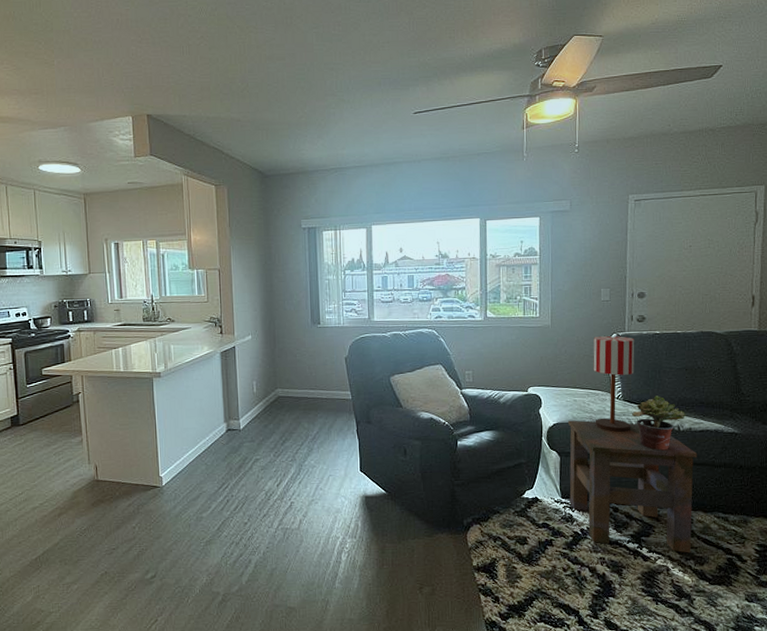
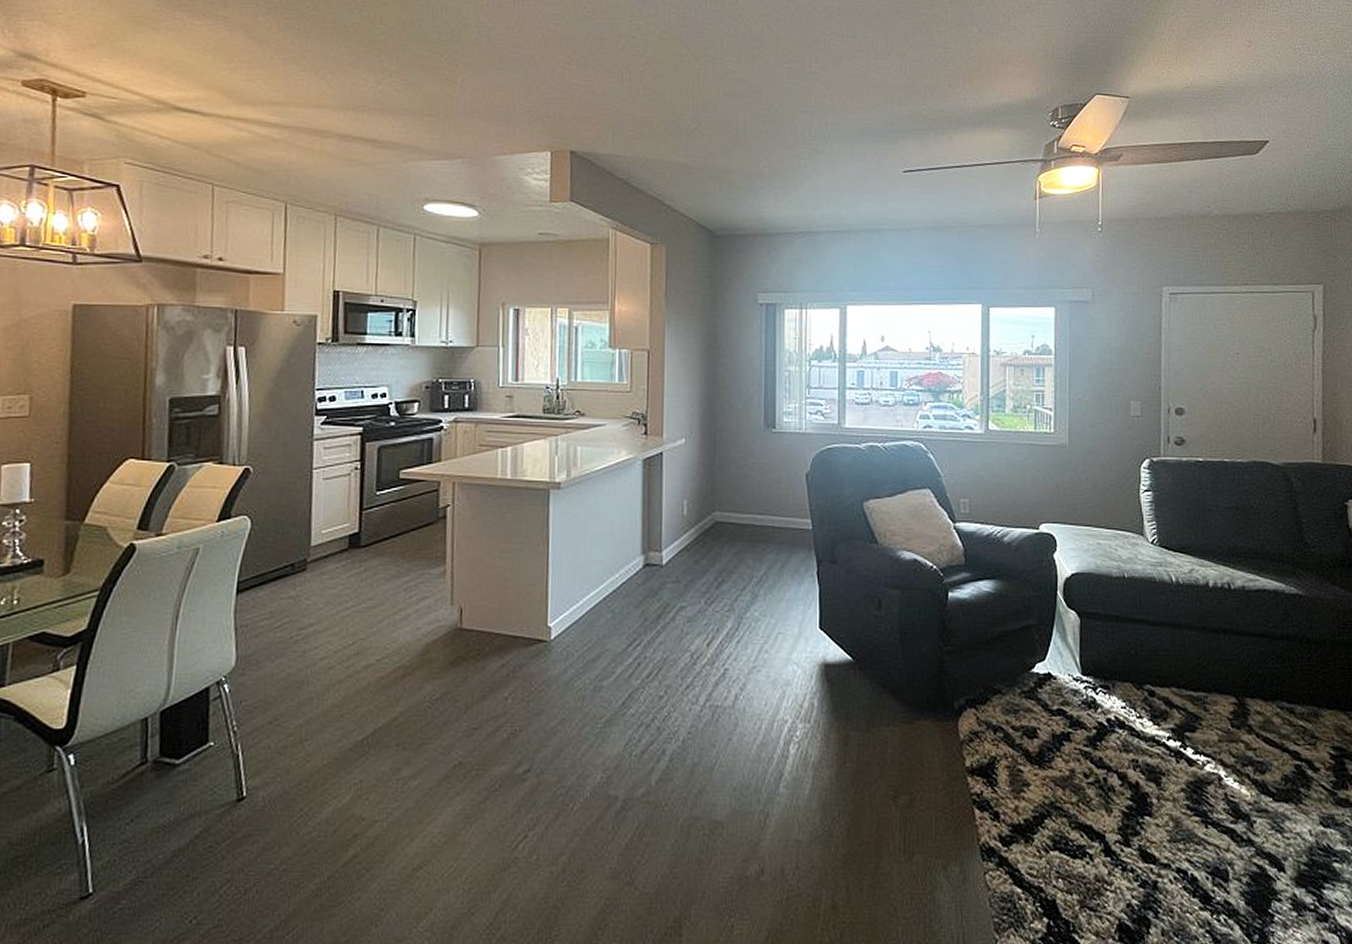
side table: present [567,420,698,553] -> none [1089,570,1254,757]
table lamp: present [593,336,635,433] -> none [1121,462,1173,589]
potted plant: present [632,395,685,451] -> none [1171,542,1237,615]

